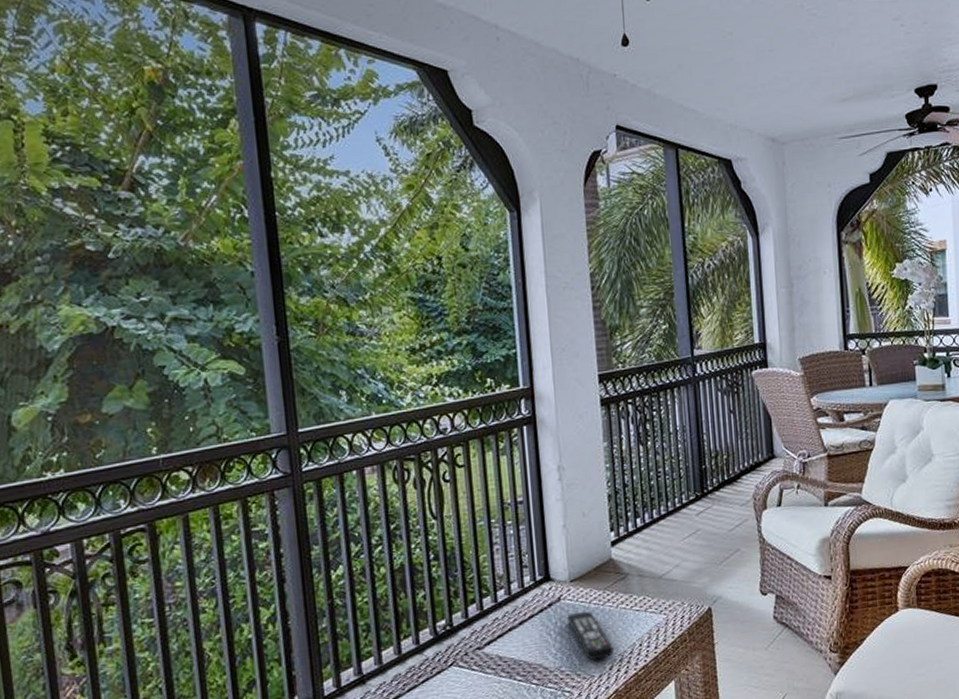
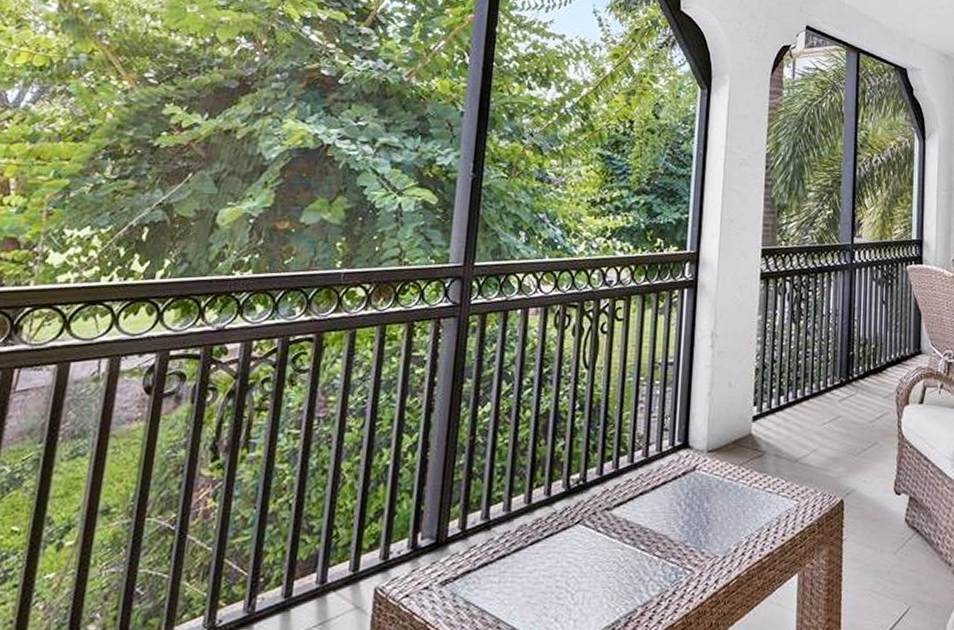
remote control: present [568,611,614,660] -> none [700,486,741,539]

